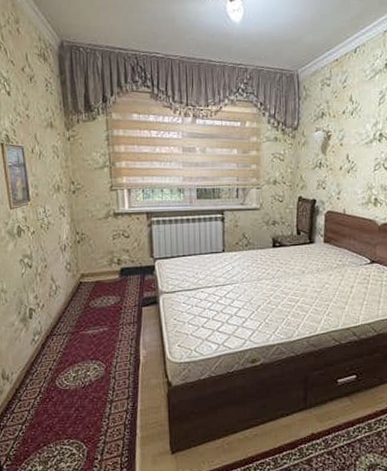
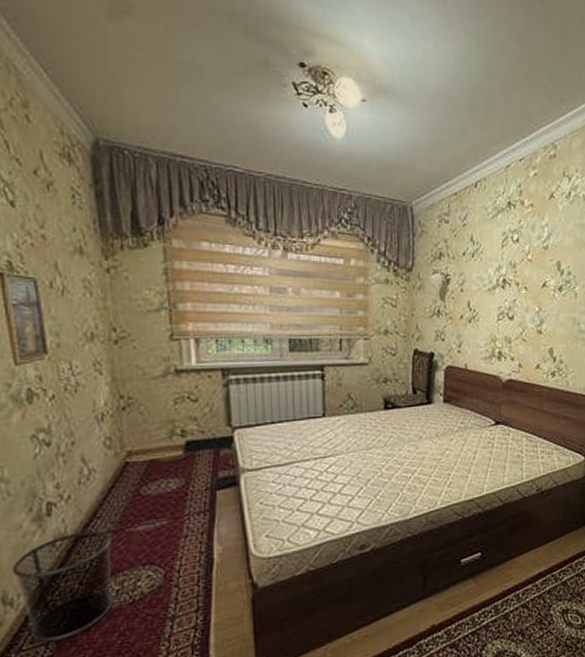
waste bin: none [8,331,71,409] -> present [11,530,113,643]

